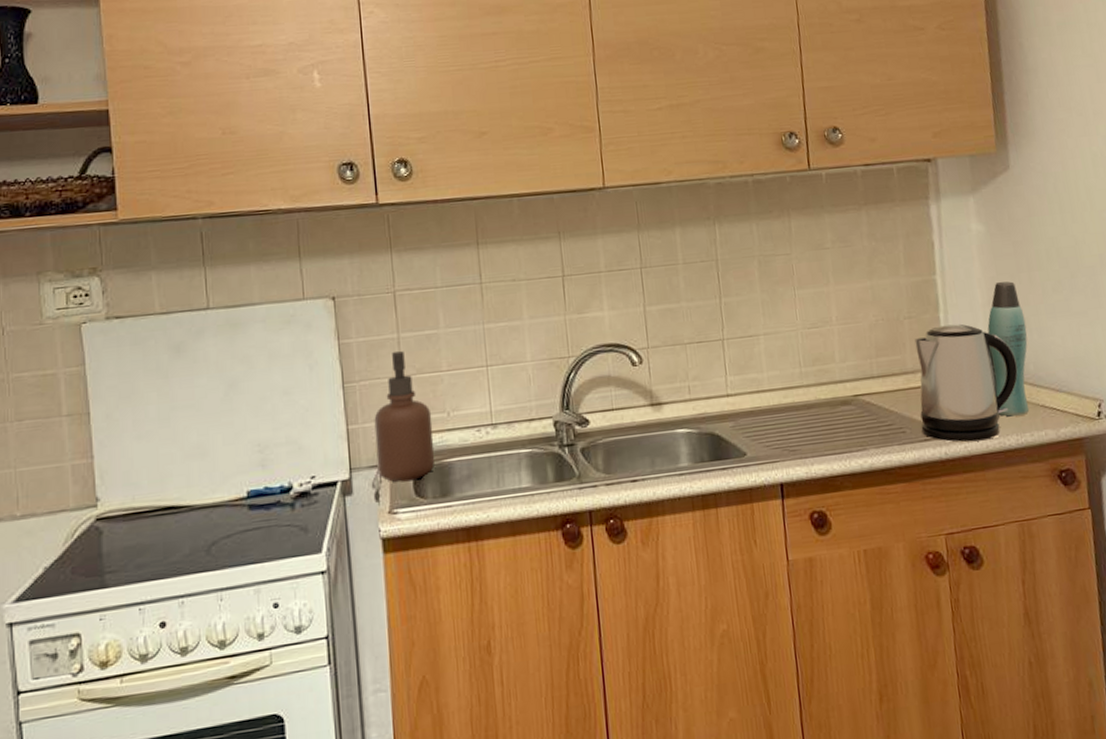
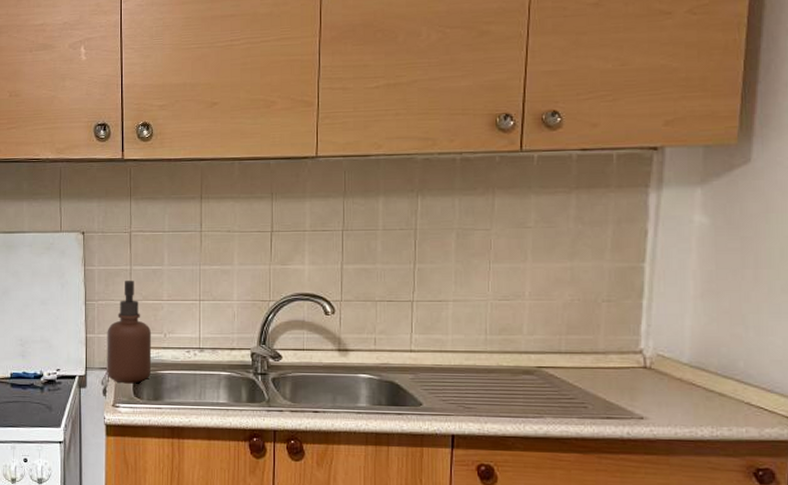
kettle: present [914,323,1018,443] -> none [605,312,724,427]
bottle: present [987,281,1030,417] -> none [694,275,743,409]

